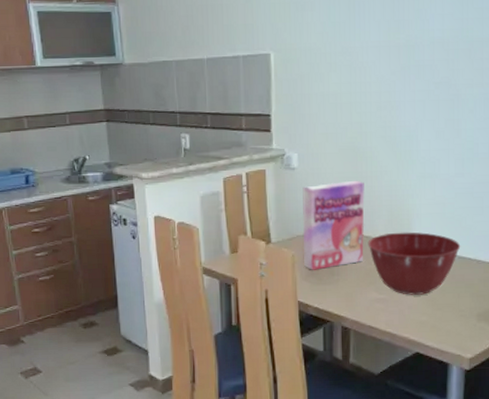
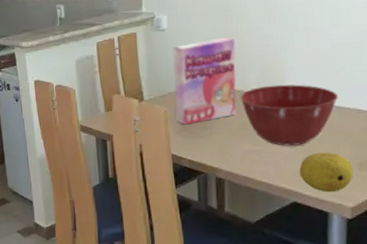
fruit: none [422,302,472,343] -> present [299,152,353,193]

